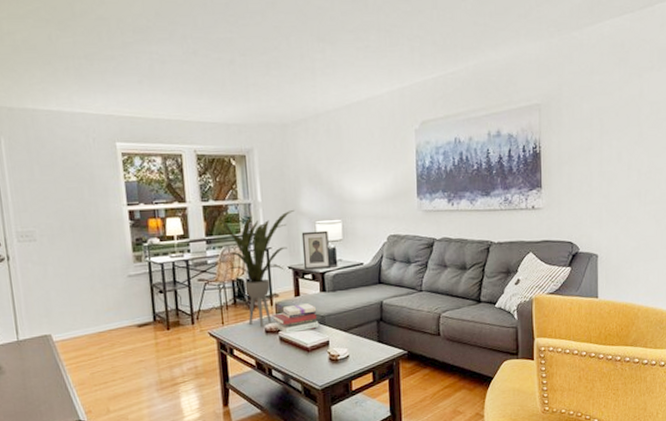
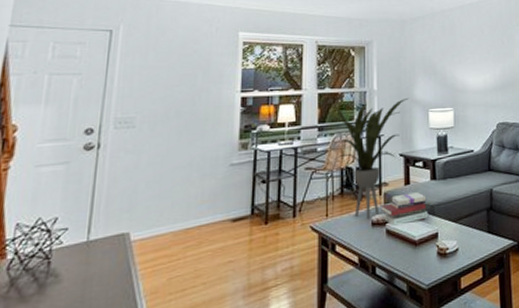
picture frame: present [301,230,330,269] -> none [414,118,441,157]

